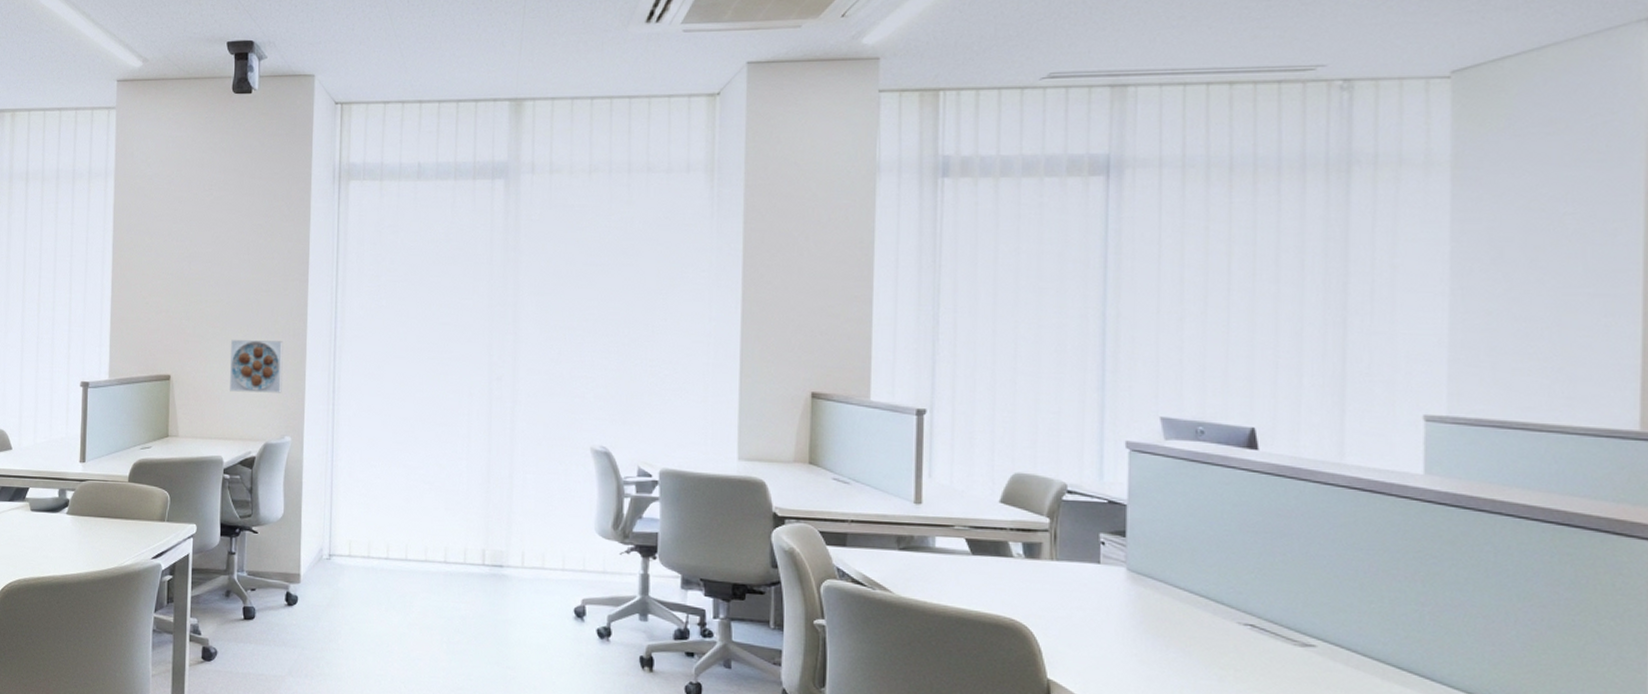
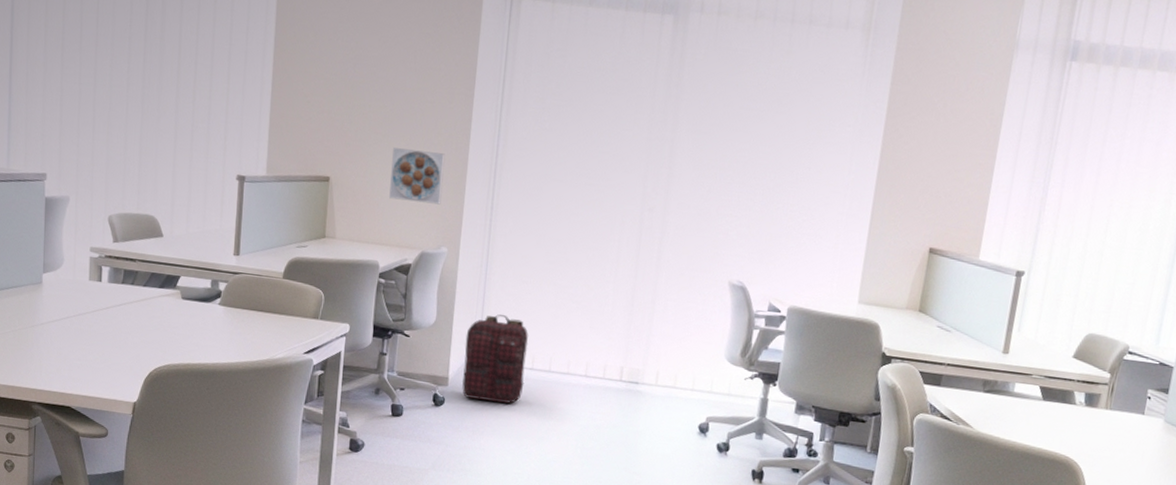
backpack: none [314,502,382,599] -> present [461,314,529,404]

